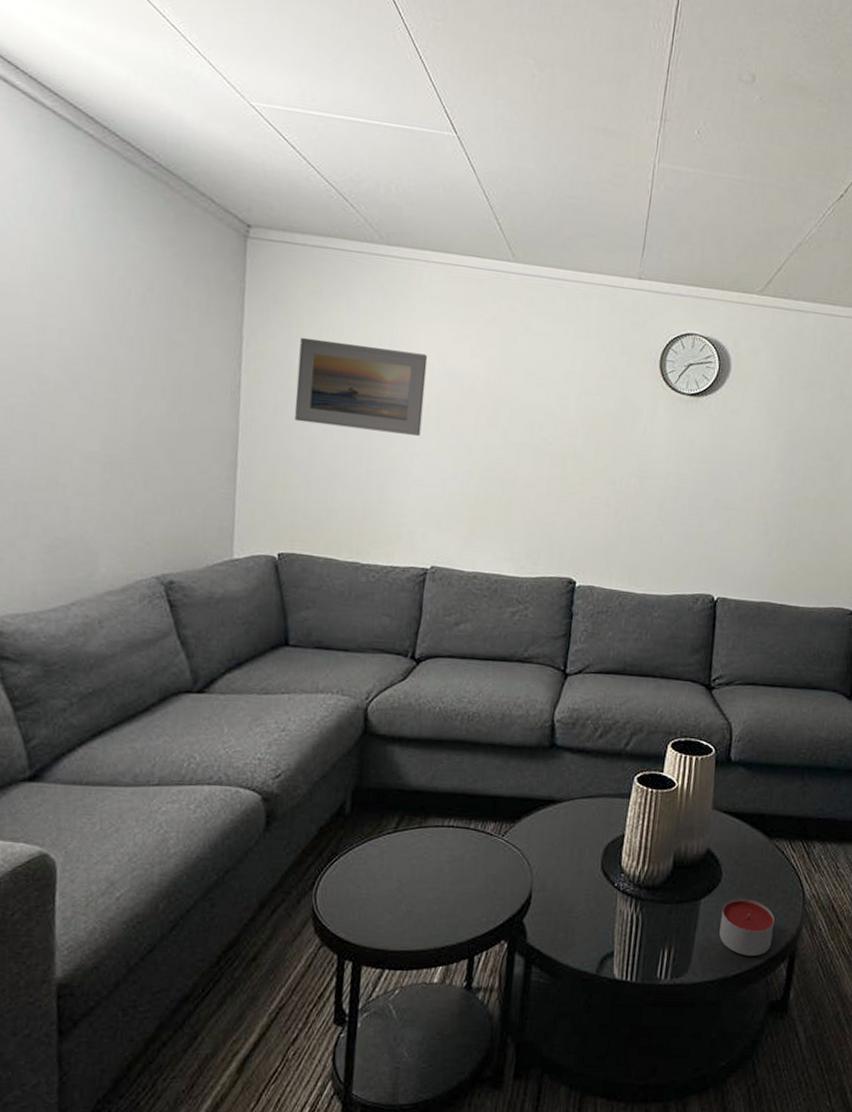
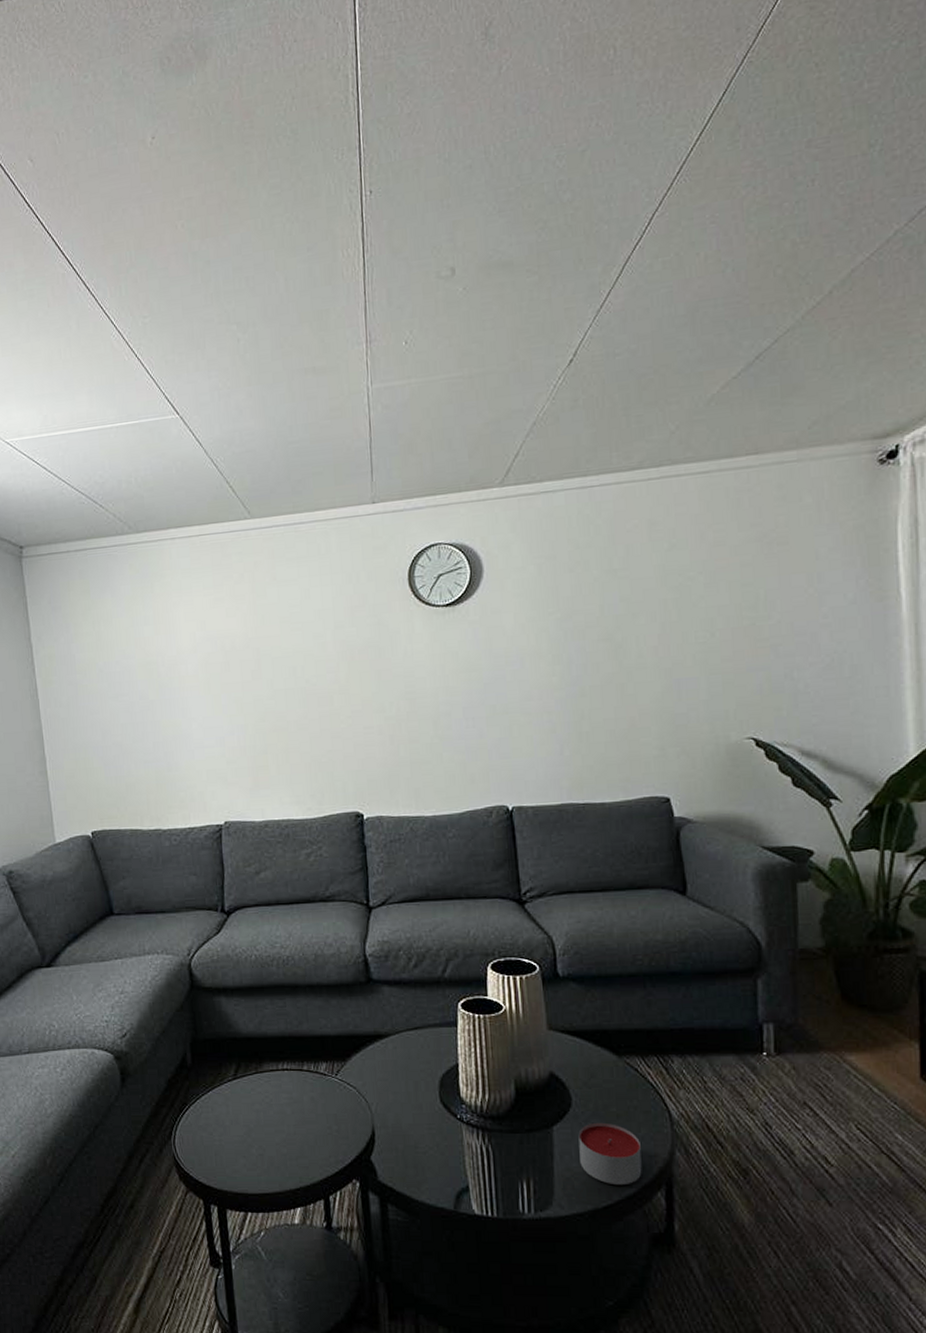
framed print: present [294,337,428,436] -> none [78,625,194,710]

